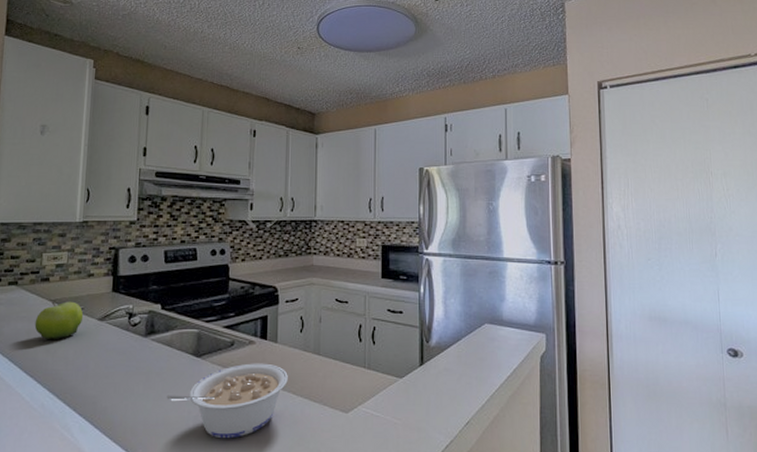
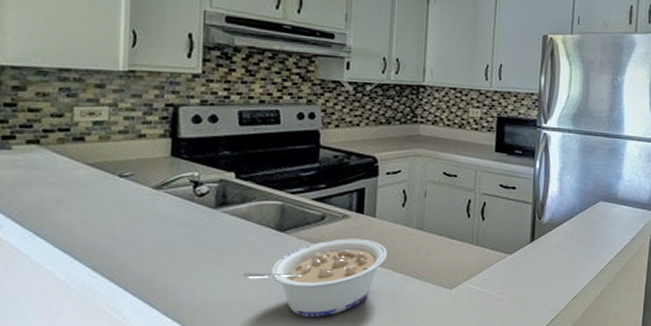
fruit: present [34,301,84,339] -> none [67,166,134,210]

